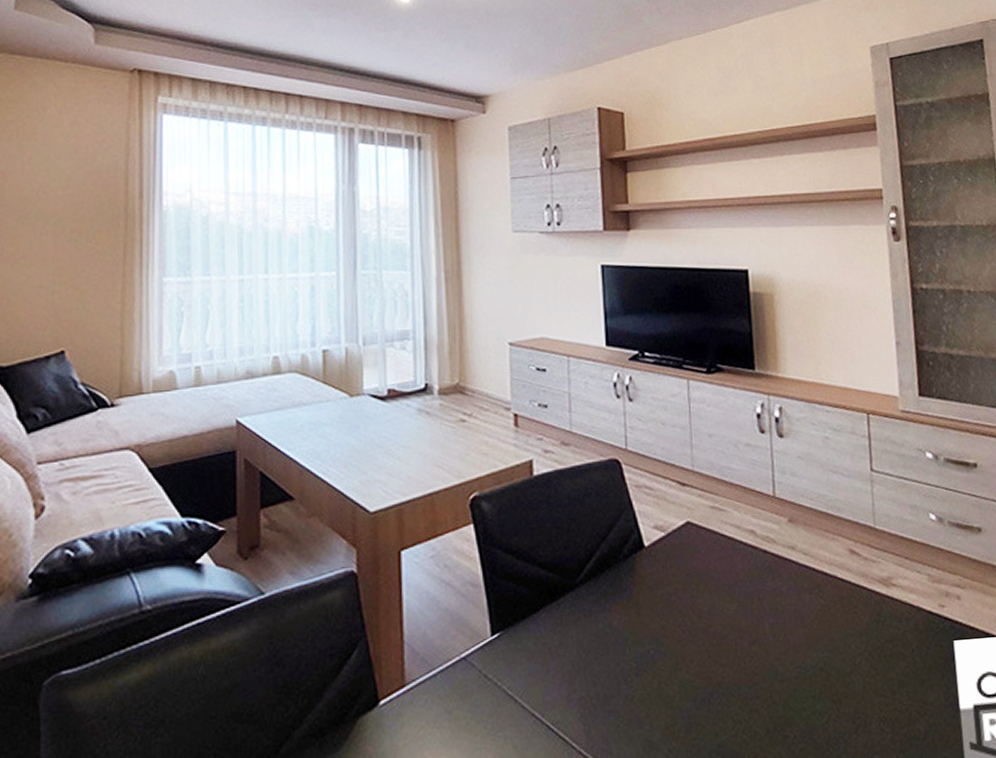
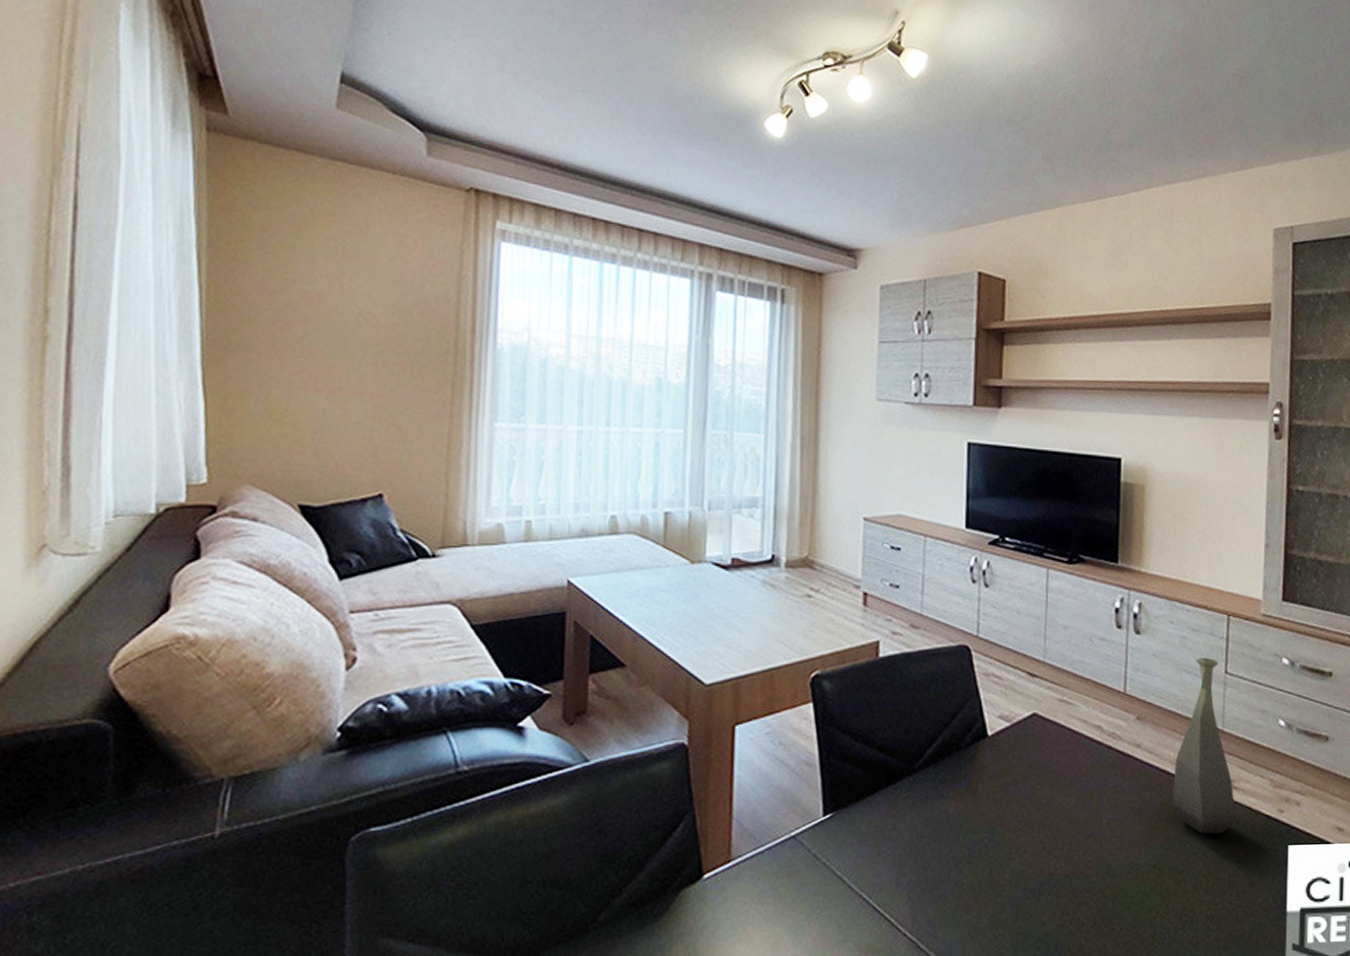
bottle: none [830,456,899,634] -> present [1171,657,1237,834]

